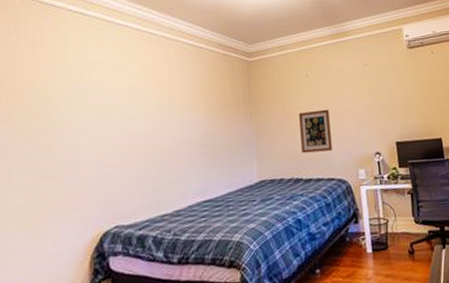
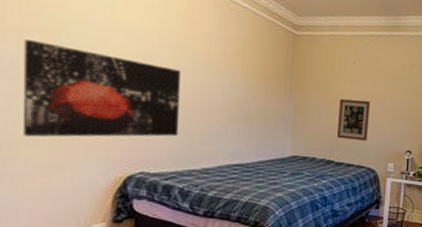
wall art: none [12,116,150,210] -> present [22,39,182,137]

